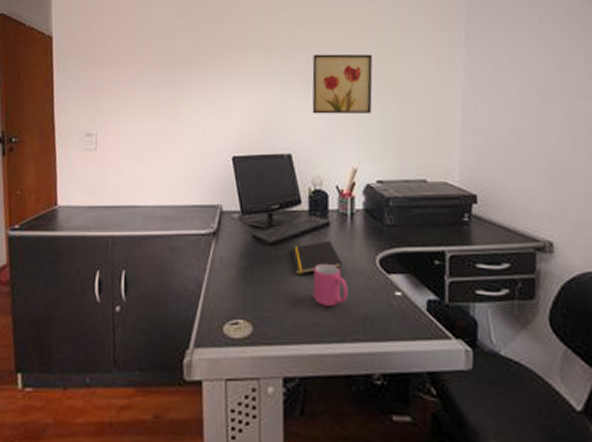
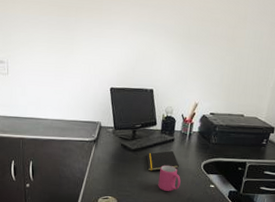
wall art: present [312,54,373,114] -> none [171,12,223,63]

